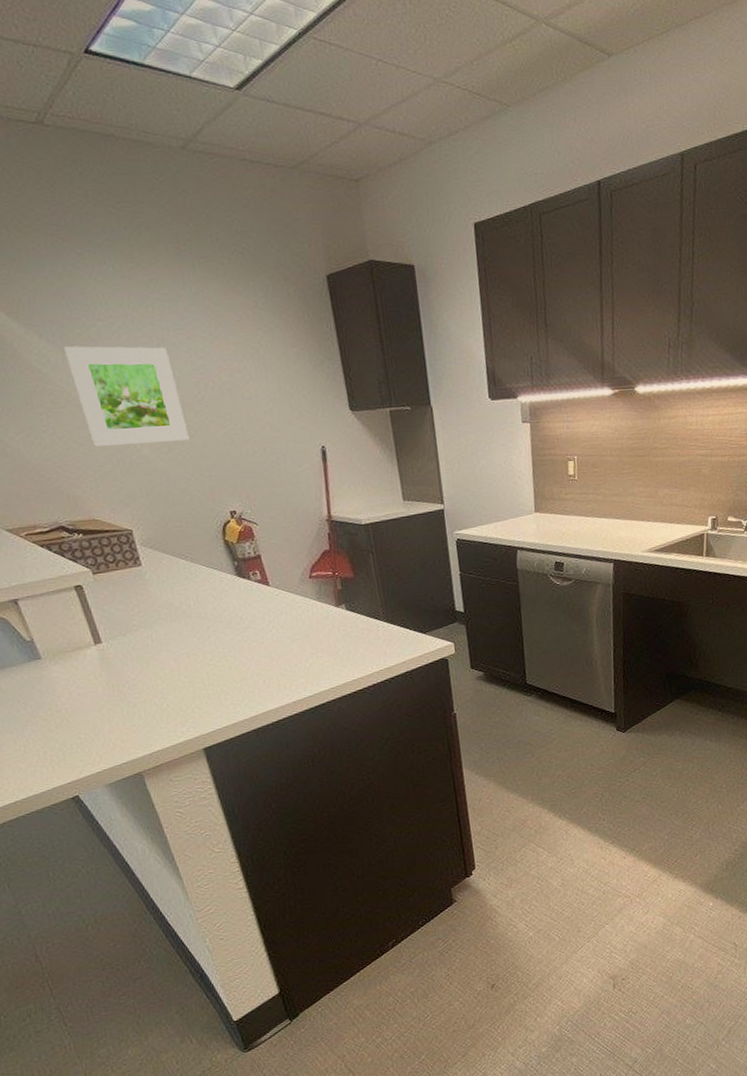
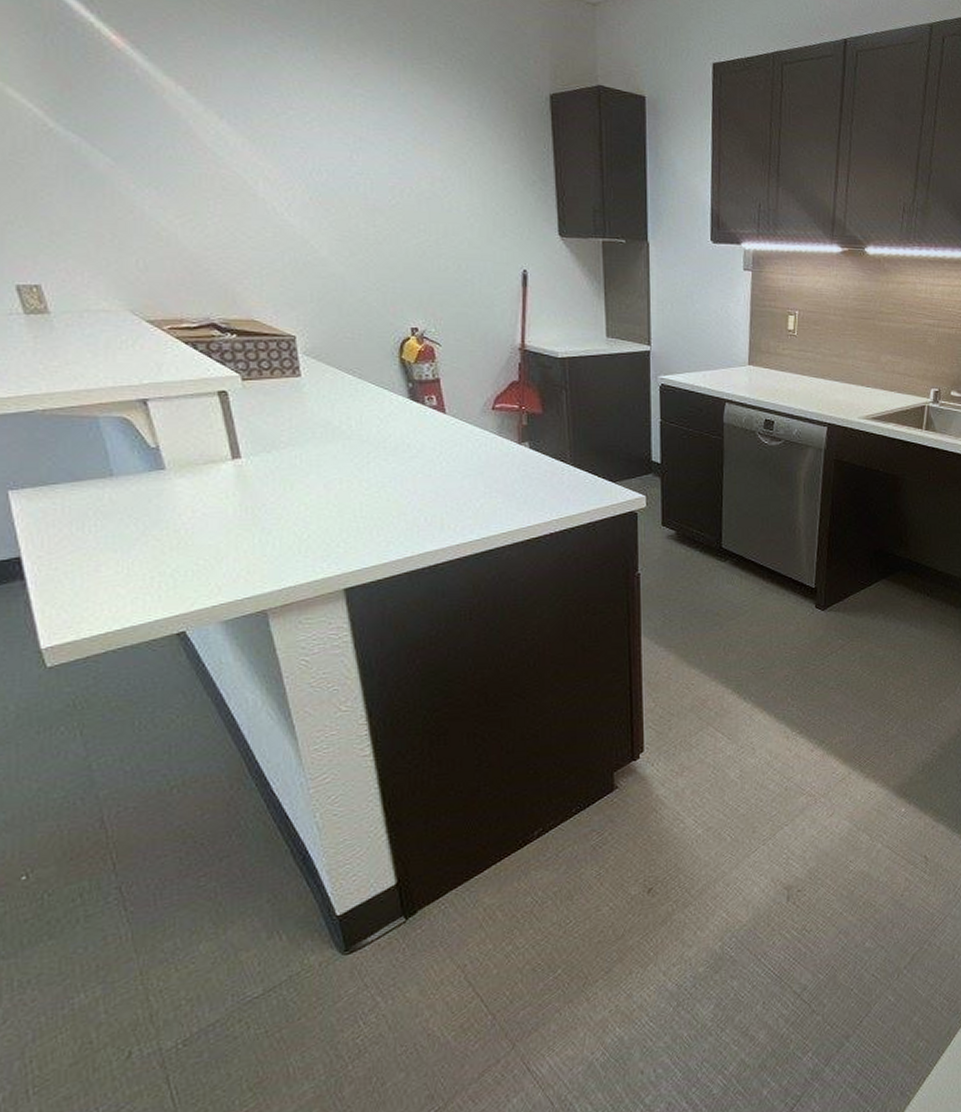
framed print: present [64,346,190,446] -> none [247,131,376,246]

